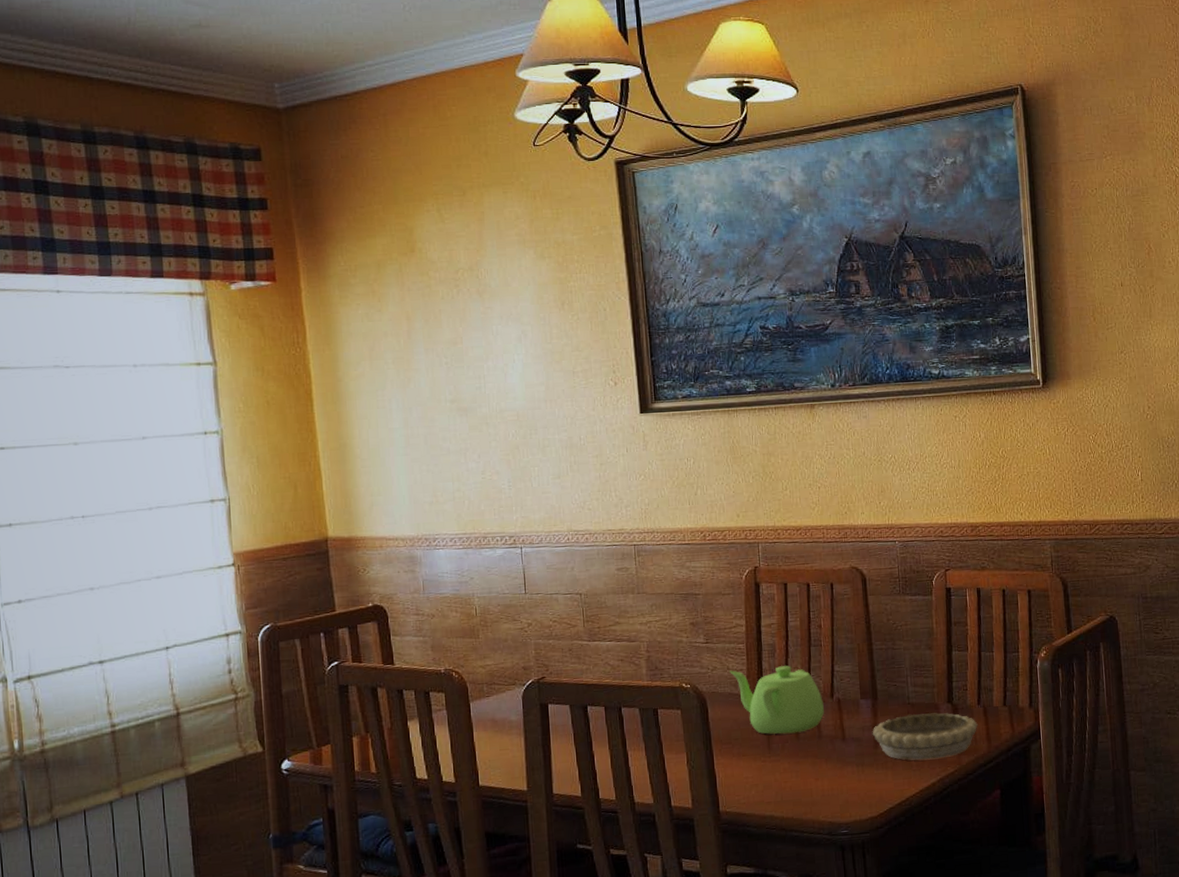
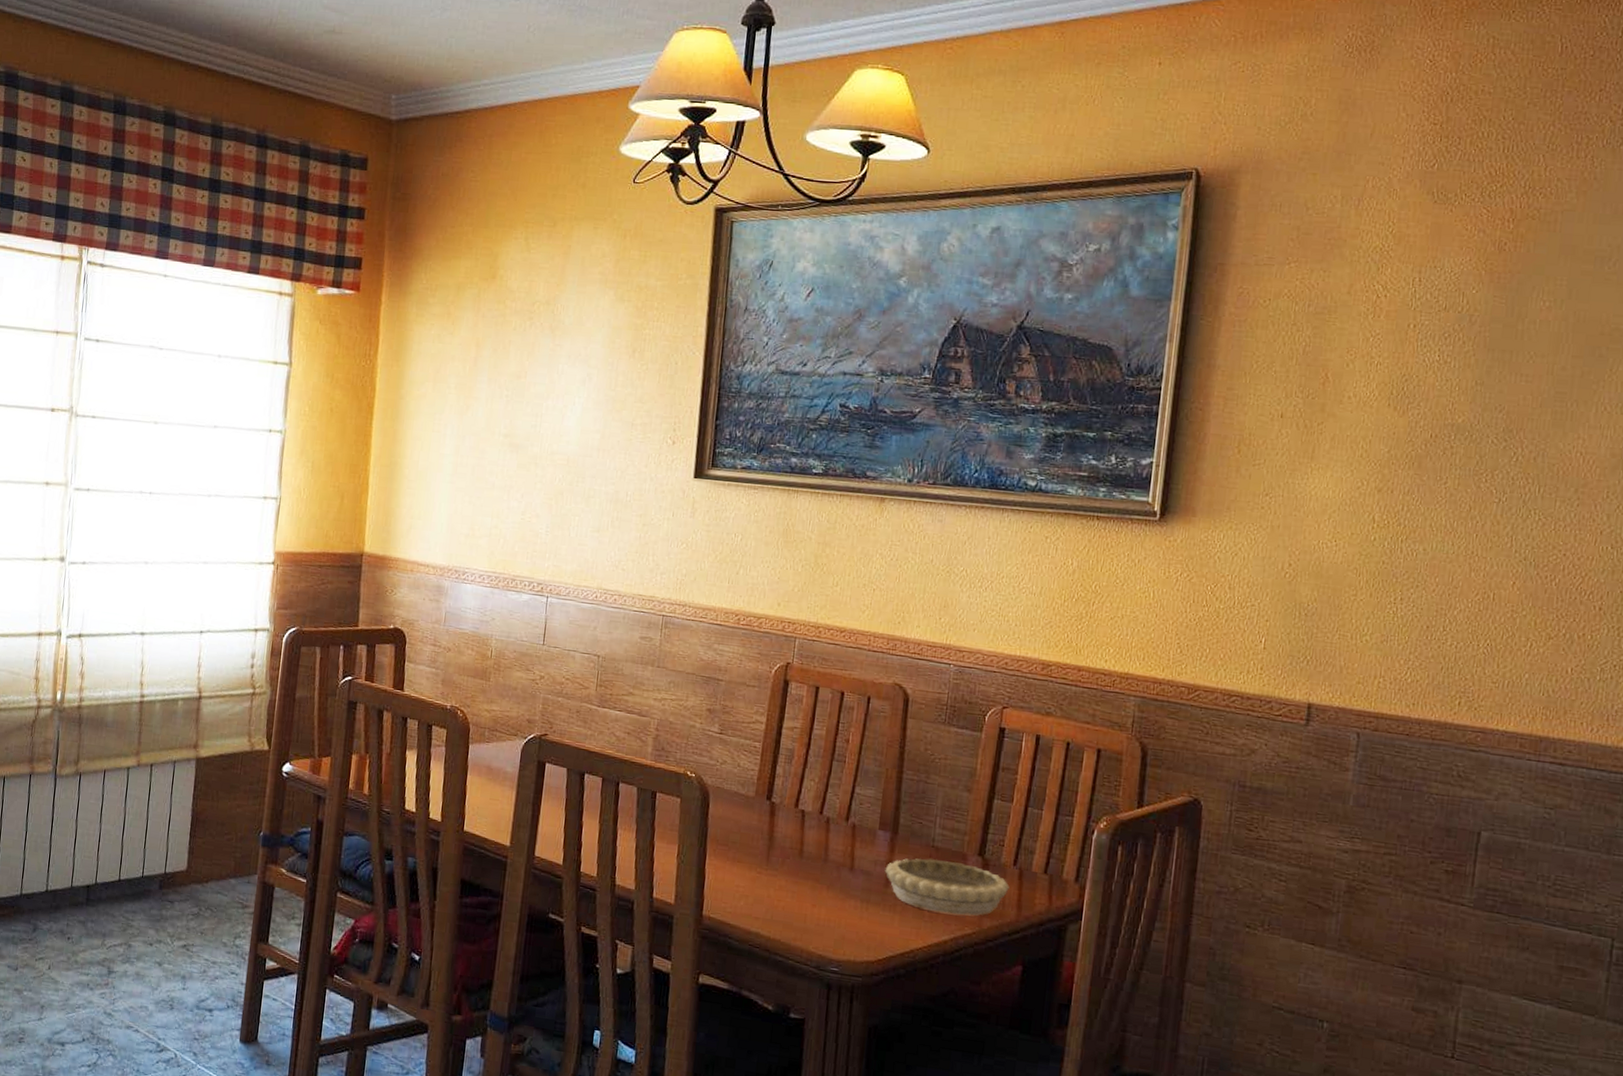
teapot: present [729,665,824,734] -> none [740,768,837,851]

